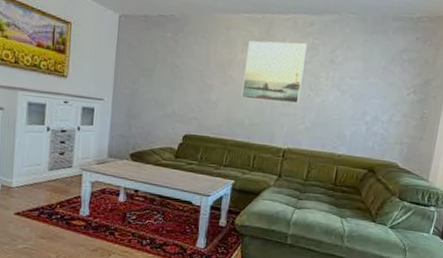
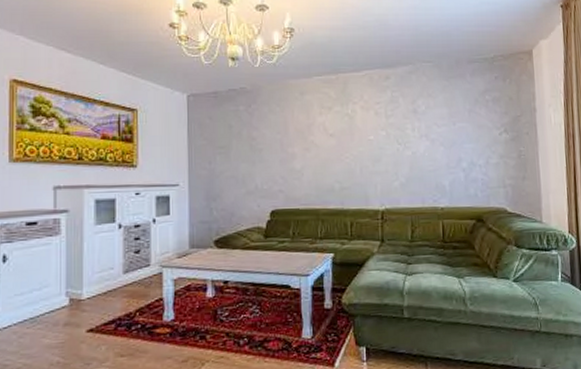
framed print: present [241,40,307,104] -> none [325,97,389,162]

